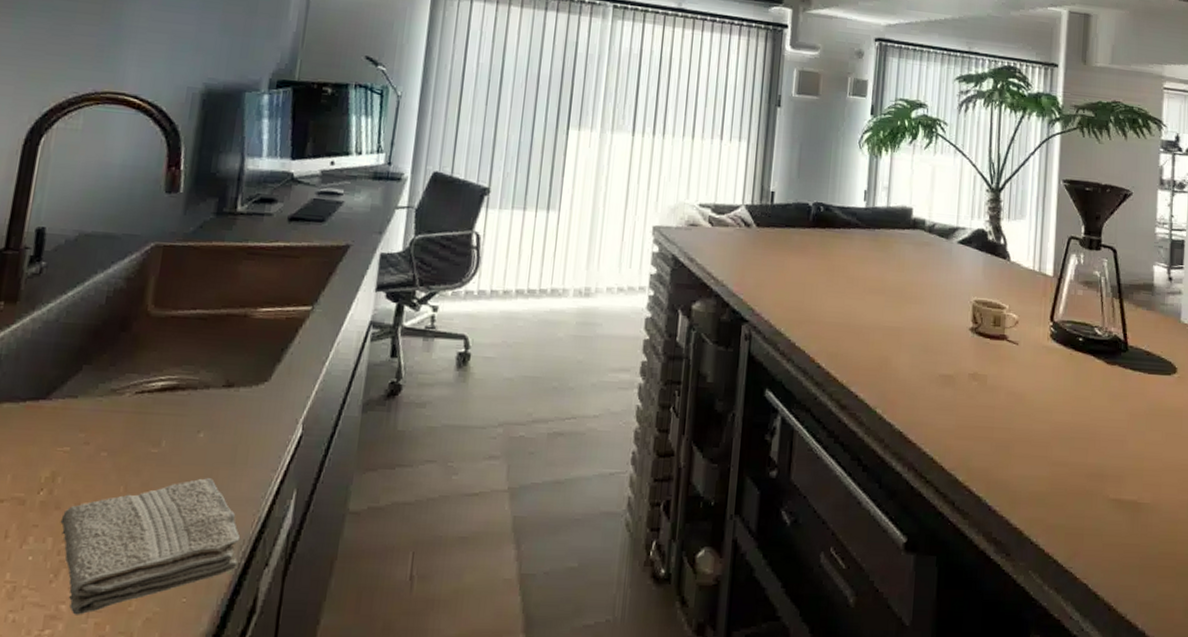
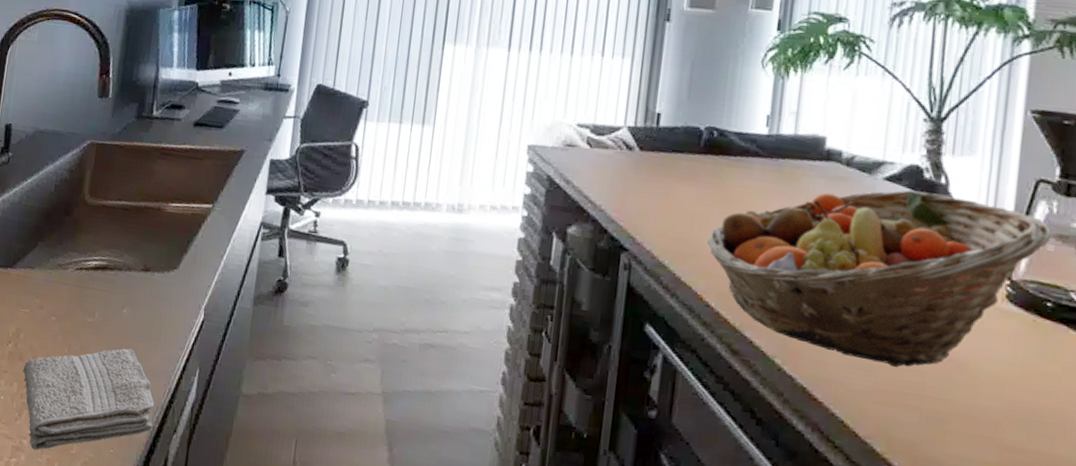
fruit basket: none [817,251,1081,406] -> present [707,190,1053,368]

